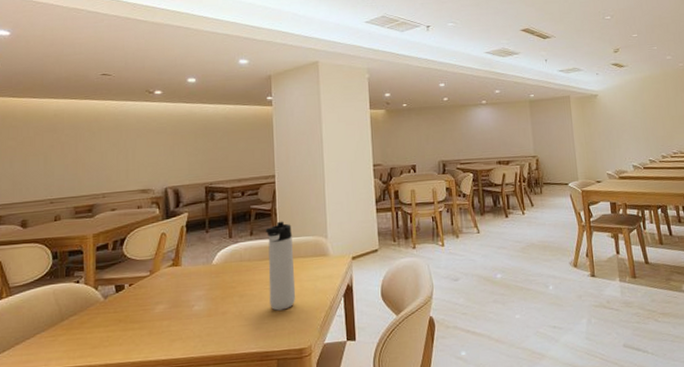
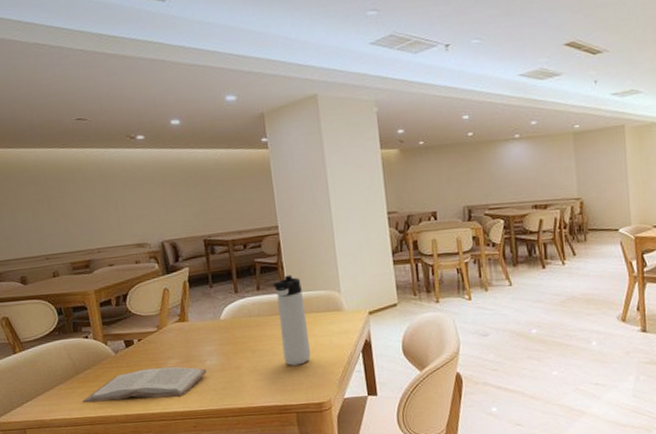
book: none [63,312,194,352] -> present [83,366,207,403]

